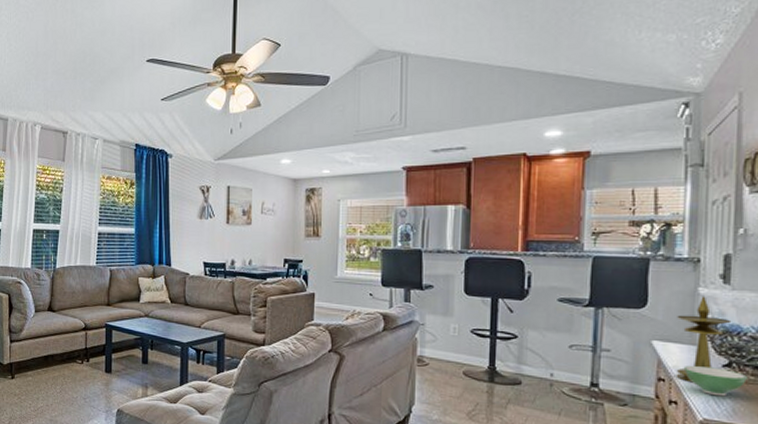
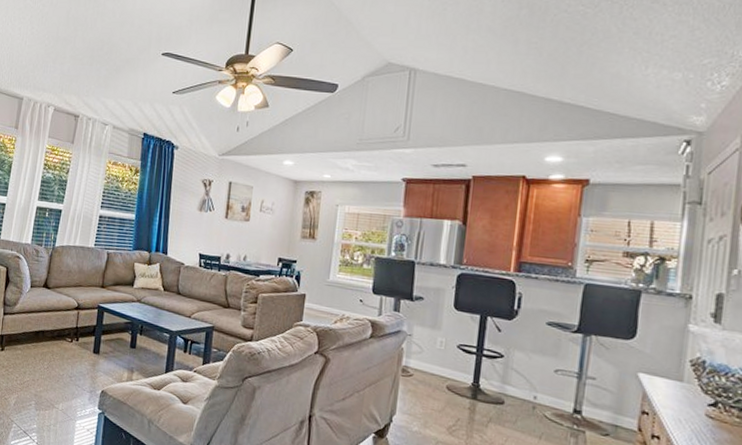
candlestick: present [675,296,732,381] -> none [660,333,720,418]
bowl: present [683,365,747,397] -> none [668,401,733,436]

